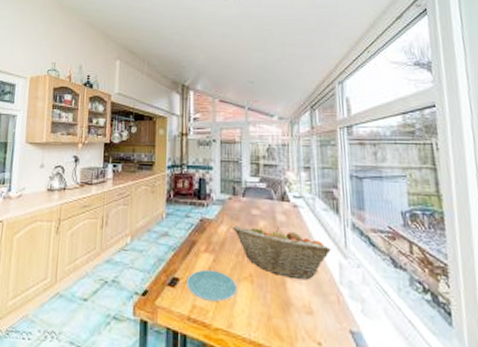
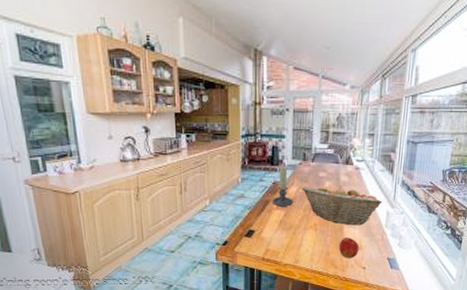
plate: present [187,269,238,302] -> none [261,222,304,245]
candle holder: none [199,201,224,250] -> present [272,166,294,207]
apple: none [283,296,310,328] -> present [339,238,359,259]

